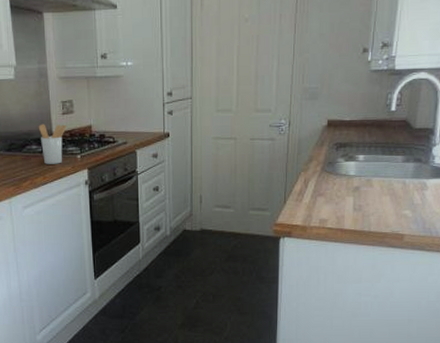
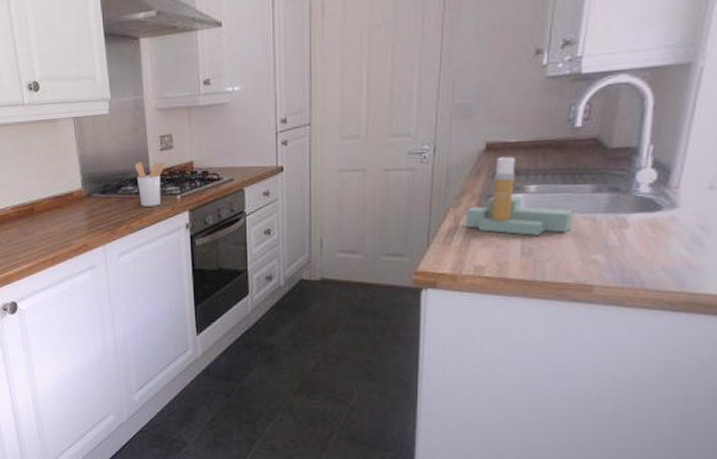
spray bottle: none [312,131,390,195] -> present [464,156,574,236]

